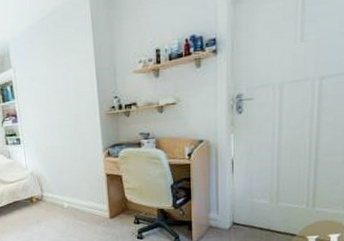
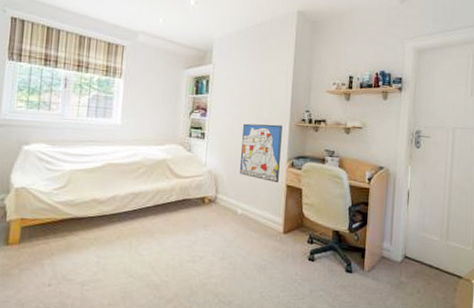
wall art: none [53,116,98,174] -> present [240,123,283,183]

